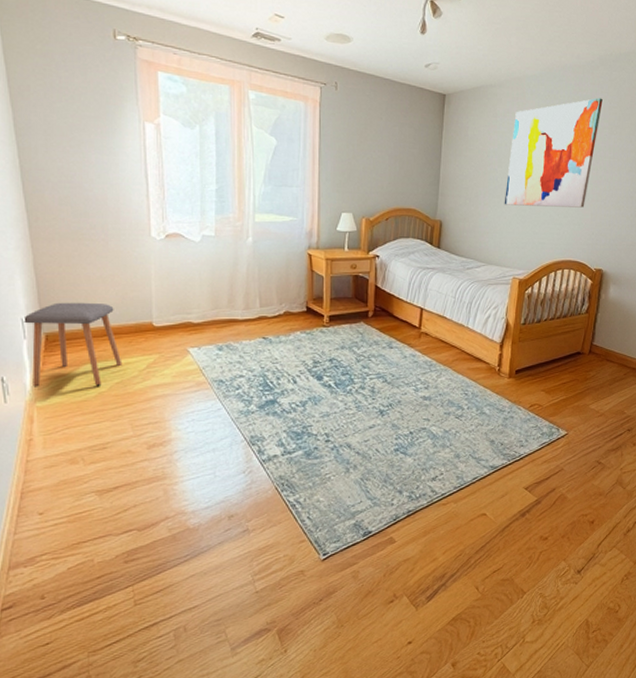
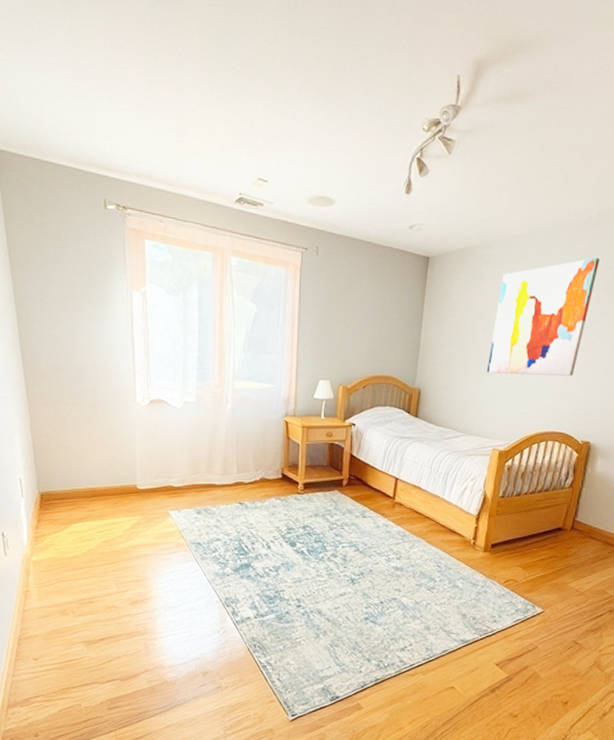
stool: present [23,302,123,387] -> none [21,464,109,544]

